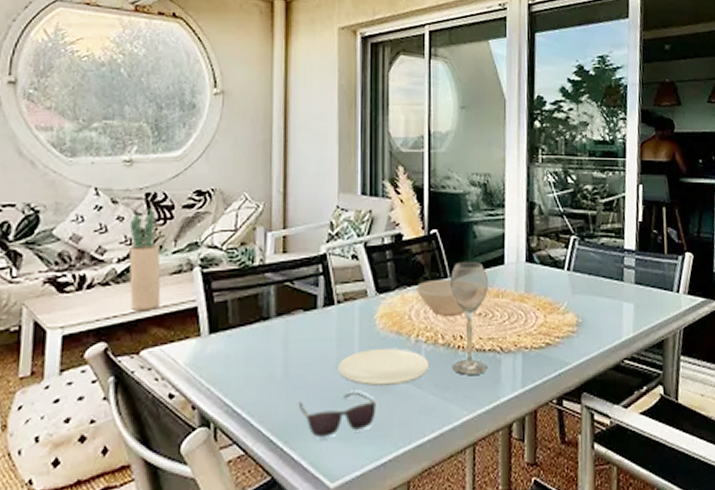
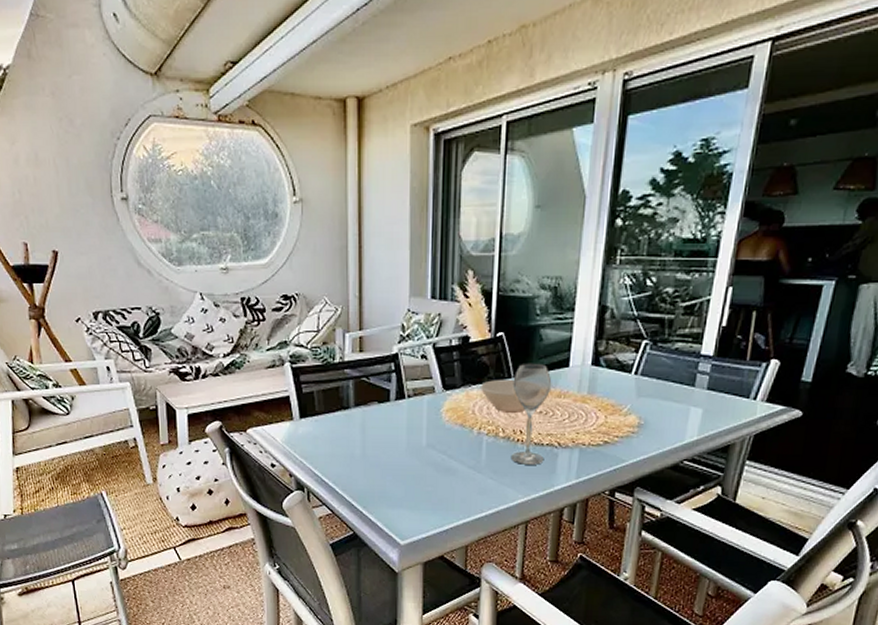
vase: present [129,203,161,312] -> none [231,306,260,398]
sunglasses: present [299,391,376,438] -> none [375,472,441,506]
plate: present [337,348,430,386] -> none [407,437,490,469]

